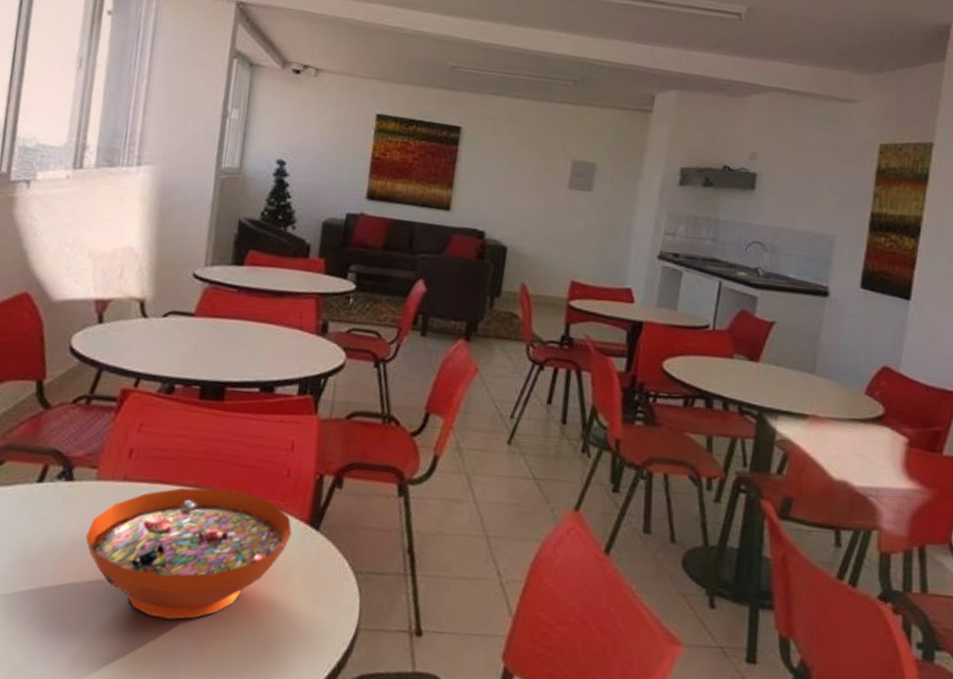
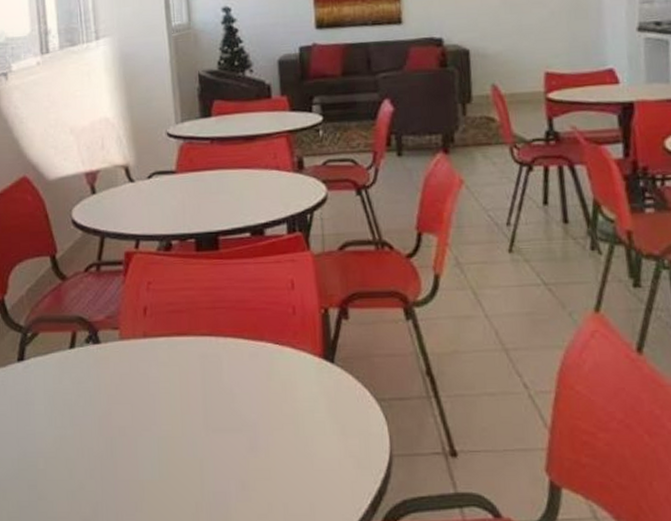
decorative bowl: present [86,487,292,620] -> none [121,334,309,462]

